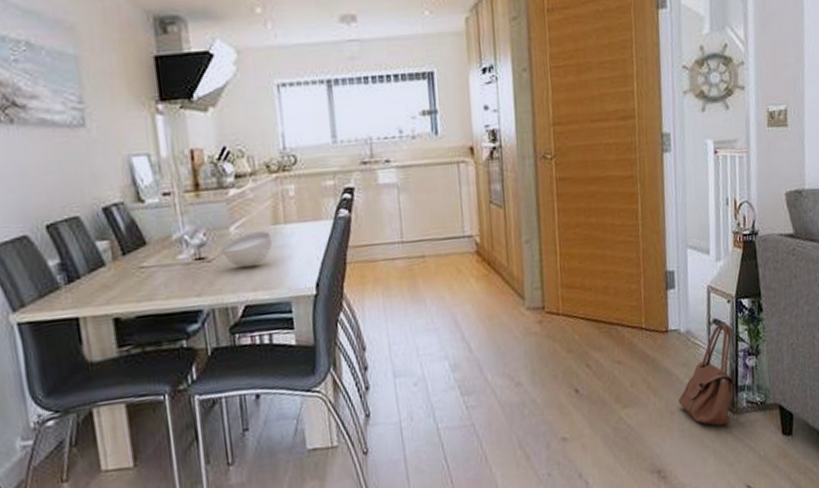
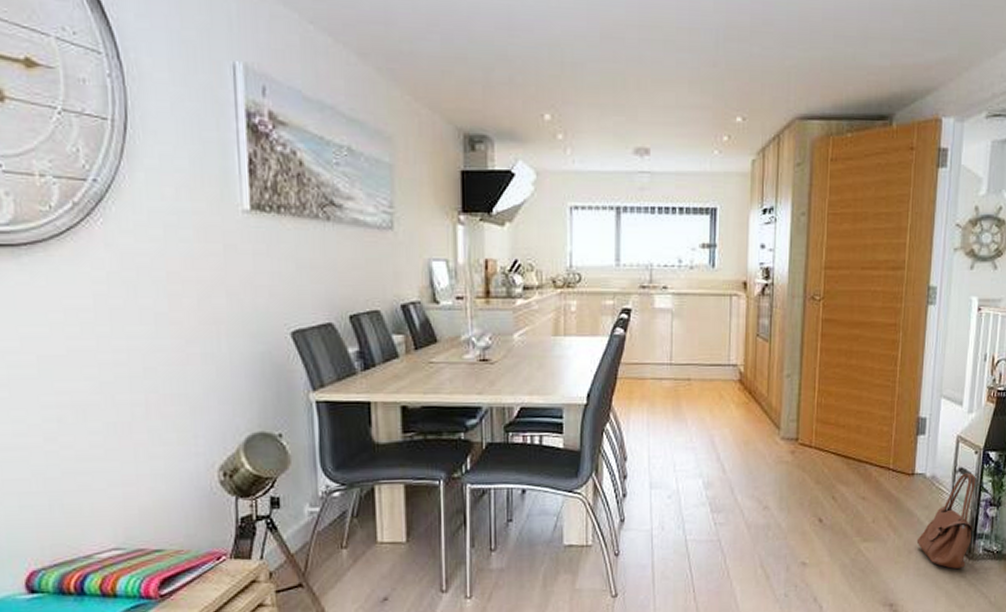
bowl: present [222,231,273,268] -> none [505,341,551,373]

